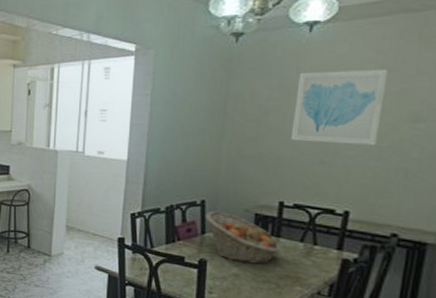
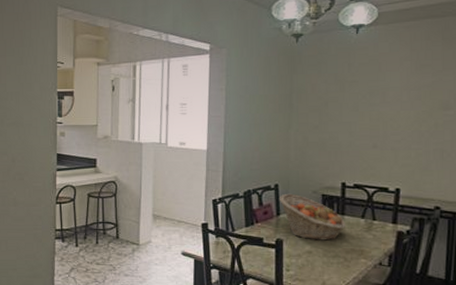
wall art: present [291,68,388,146] -> none [347,65,421,130]

